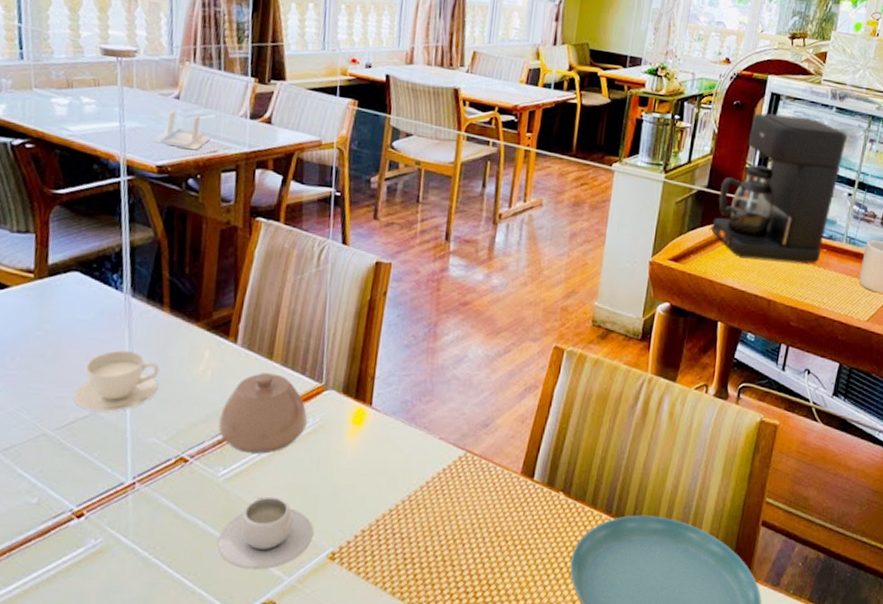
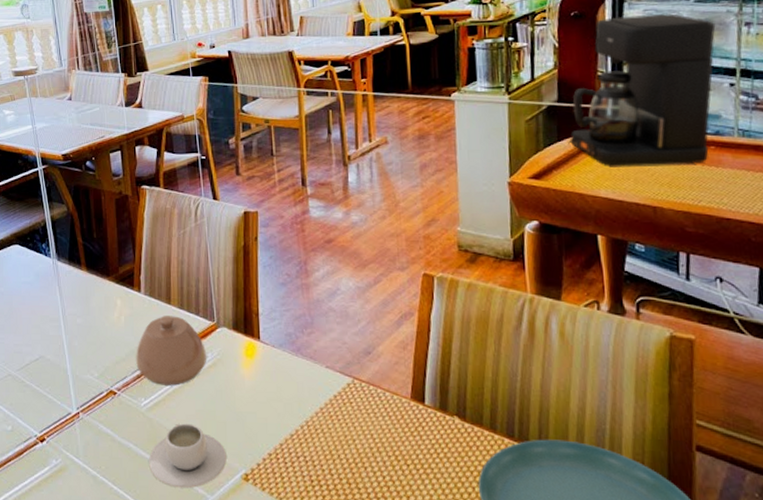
teacup: present [74,350,160,412] -> none [27,304,86,355]
napkin holder: present [151,110,211,151] -> none [55,110,99,139]

